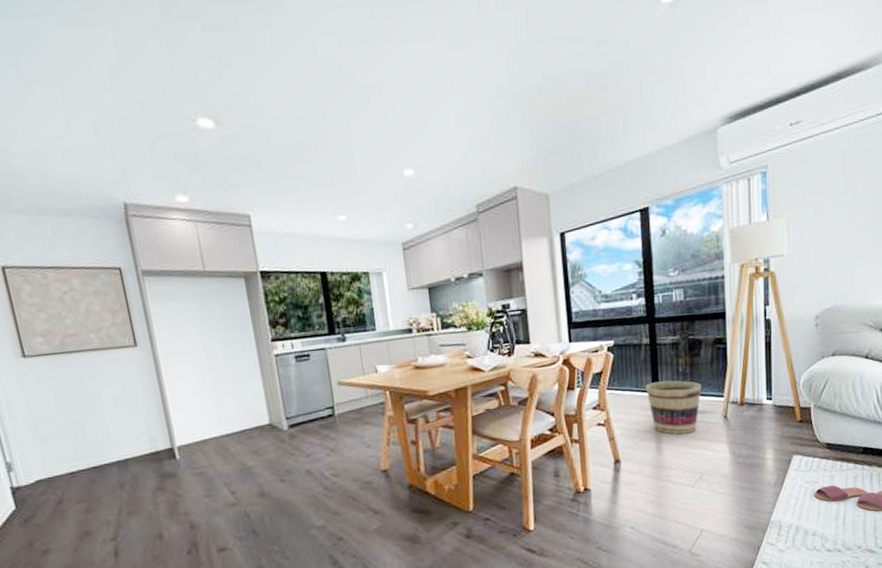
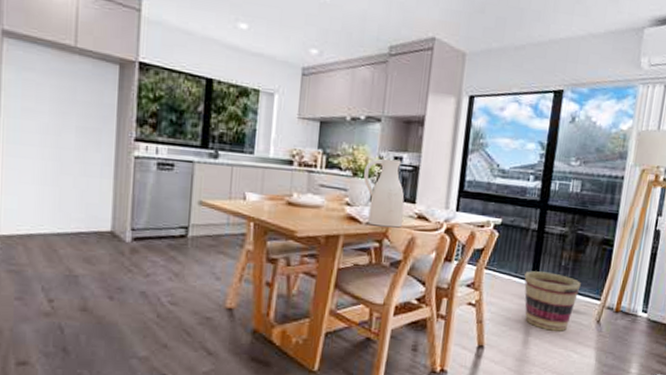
ceramic pitcher: none [477,307,523,372] -> present [363,158,405,228]

